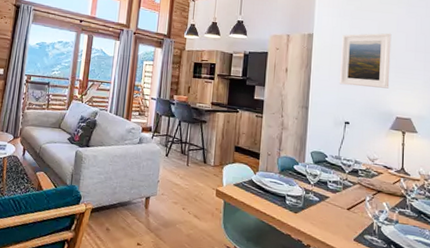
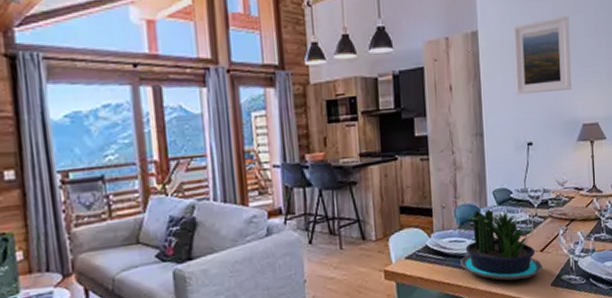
potted plant: none [277,164,348,228] -> present [460,209,543,281]

